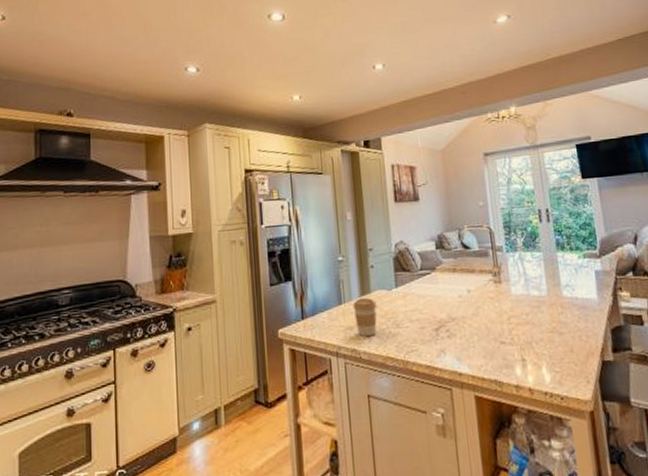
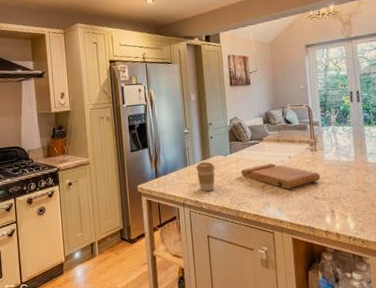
cutting board: none [409,299,507,332] -> present [241,163,321,189]

